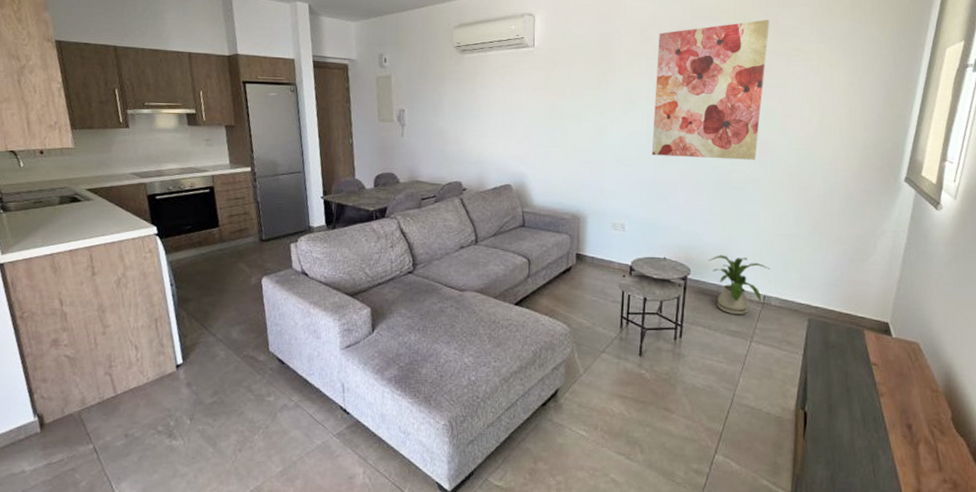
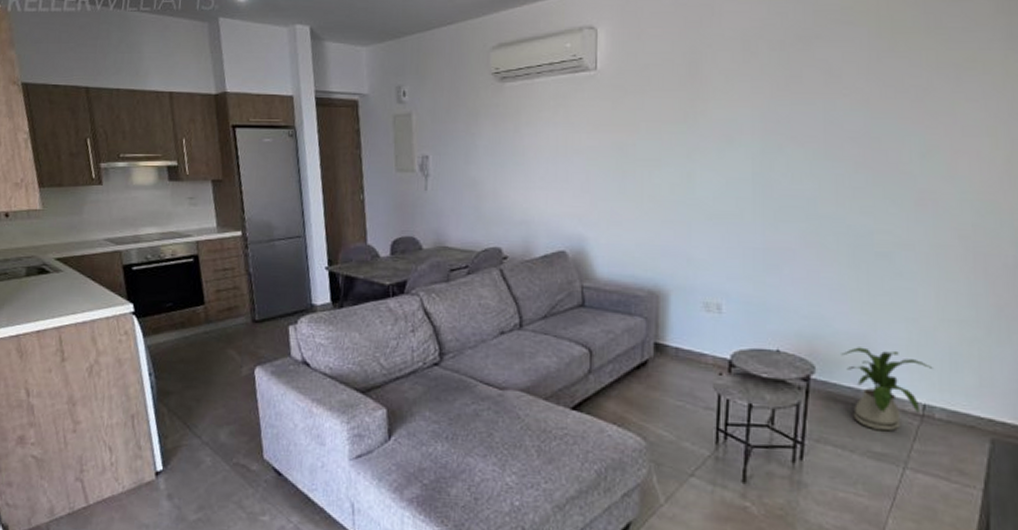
wall art: present [651,19,770,160] -> none [758,19,931,216]

